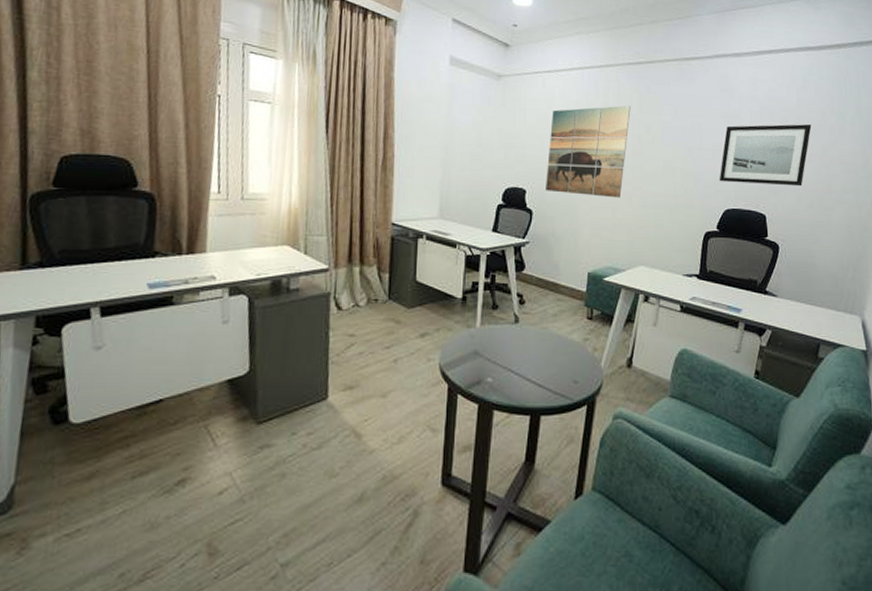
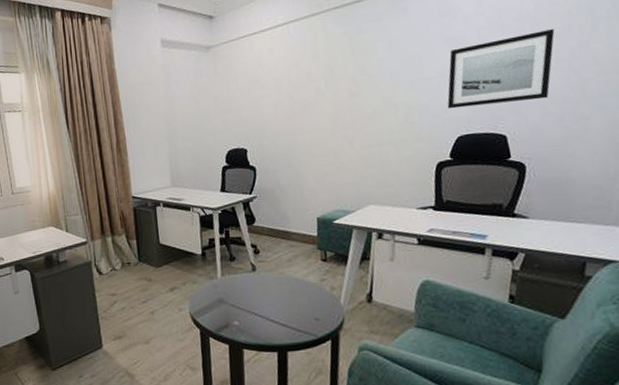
wall art: present [546,105,631,198] -> none [262,50,343,147]

